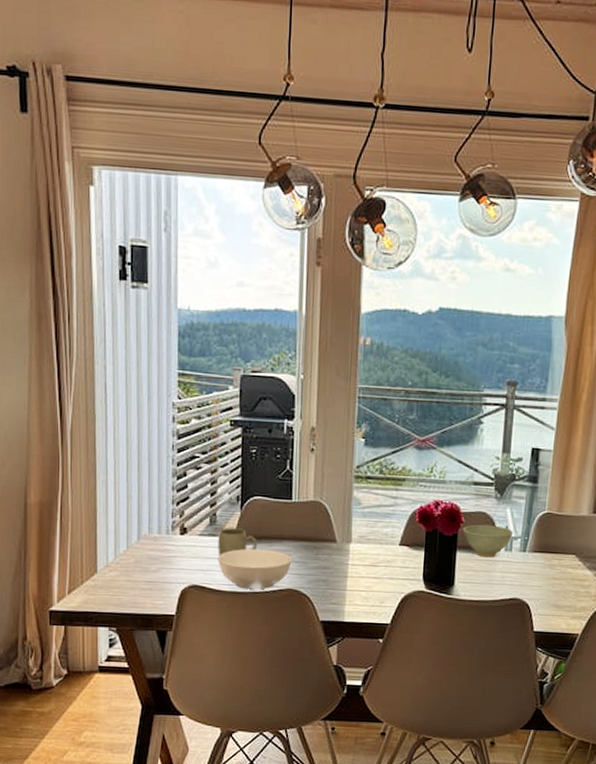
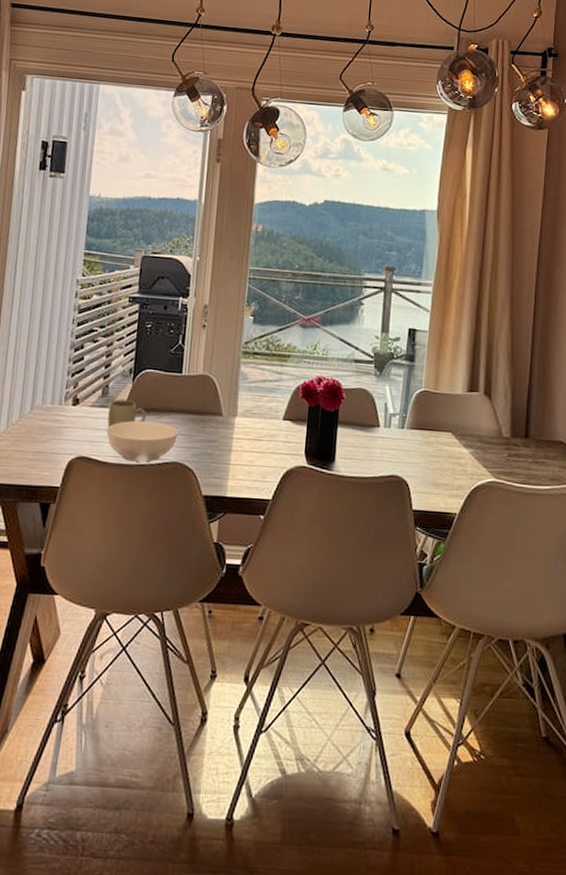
bowl: present [463,524,514,558] -> none [344,400,392,434]

